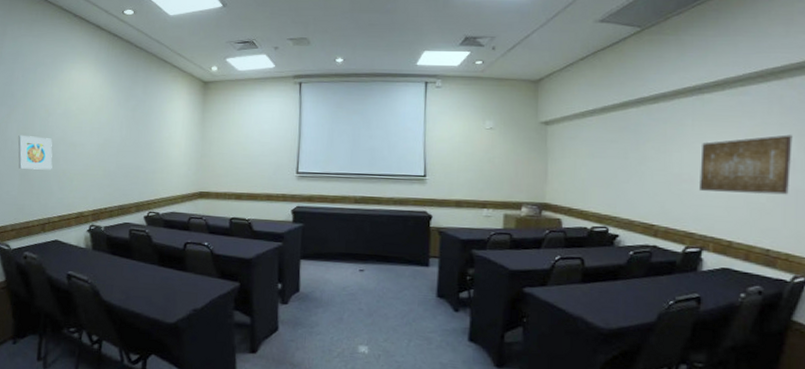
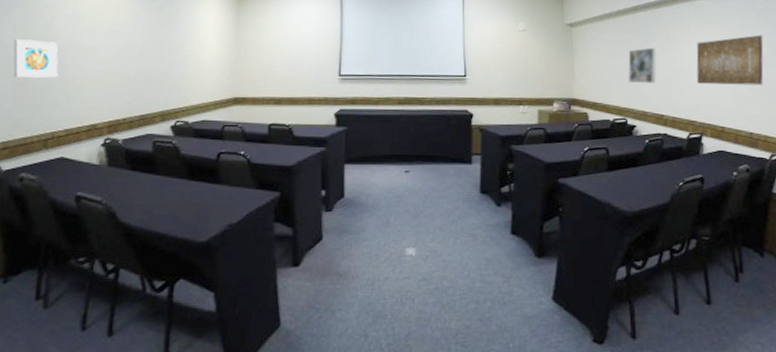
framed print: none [611,148,650,189] -> present [627,47,657,83]

